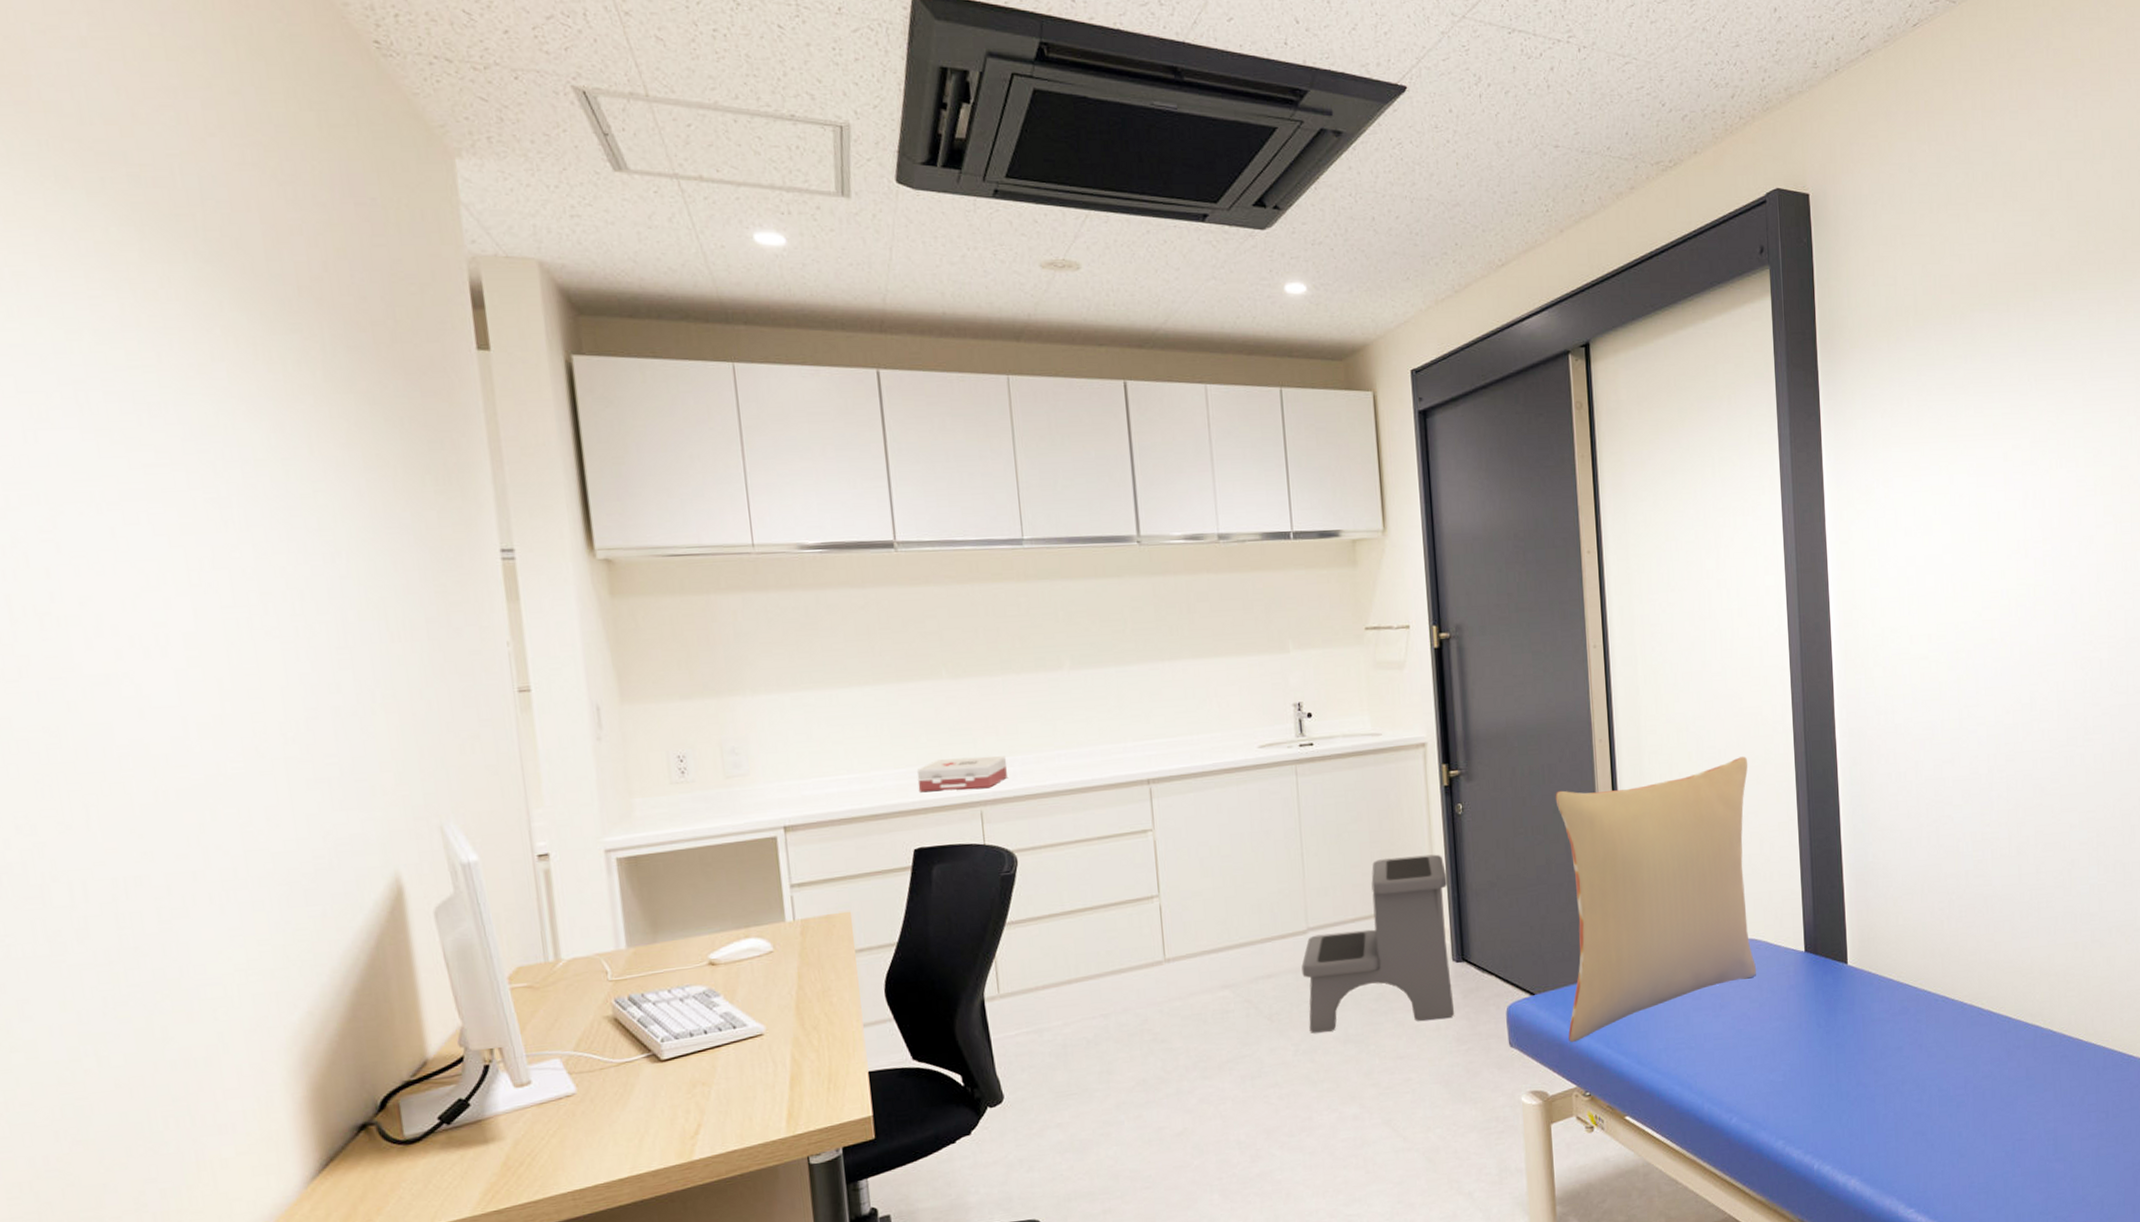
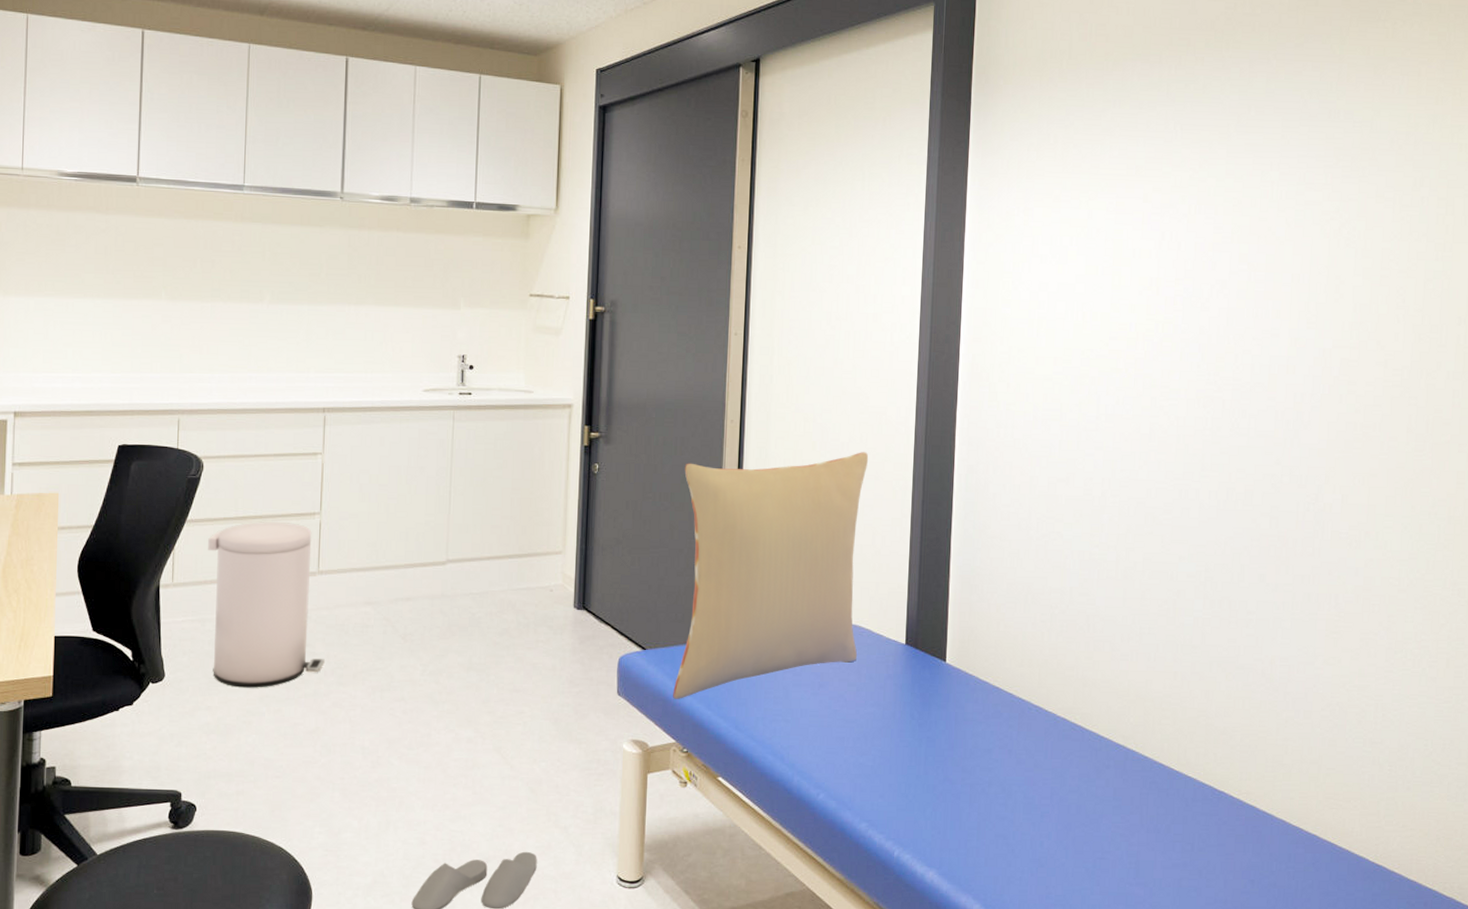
first-aid kit: present [917,756,1007,792] -> none [129,369,206,400]
pedal bin: none [1034,910,1185,1098] -> present [208,522,325,688]
step stool: present [1301,854,1455,1032] -> none [437,505,578,660]

